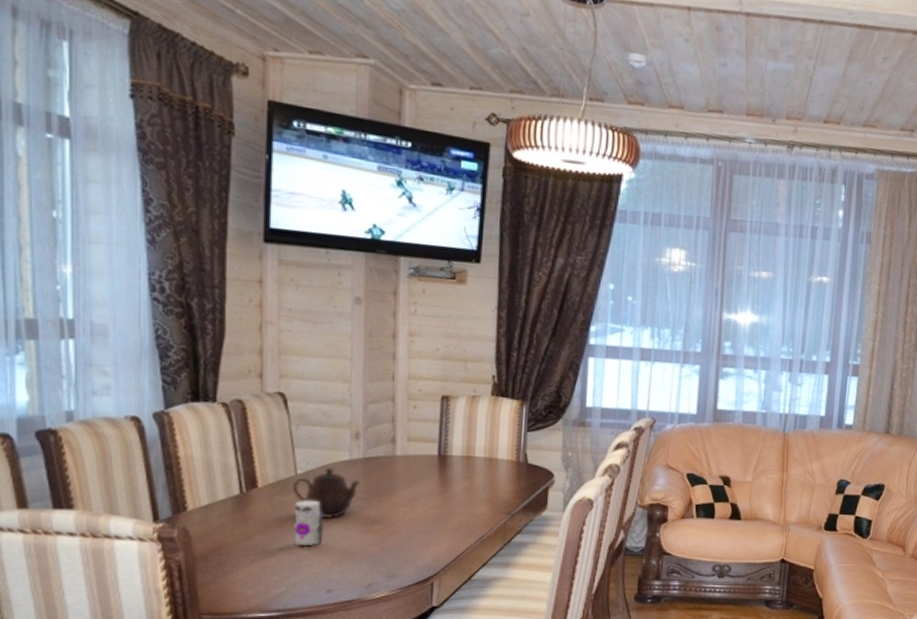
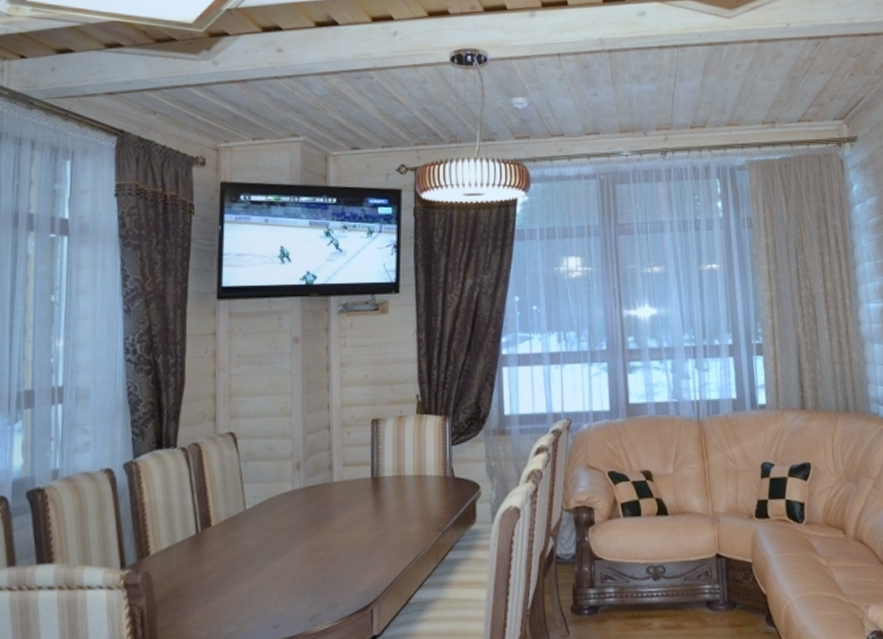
teapot: present [292,468,359,518] -> none [241,500,301,551]
toy: present [294,500,324,546] -> none [243,533,270,581]

